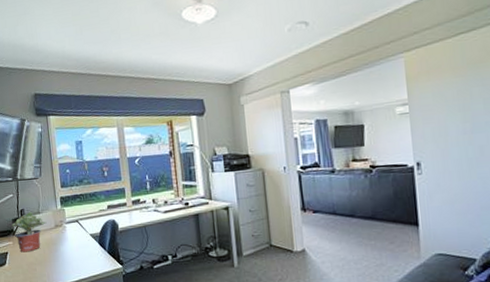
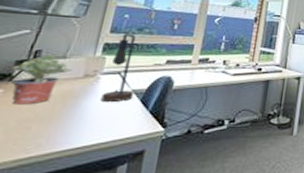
table lamp: none [69,186,92,247] -> present [100,34,136,103]

